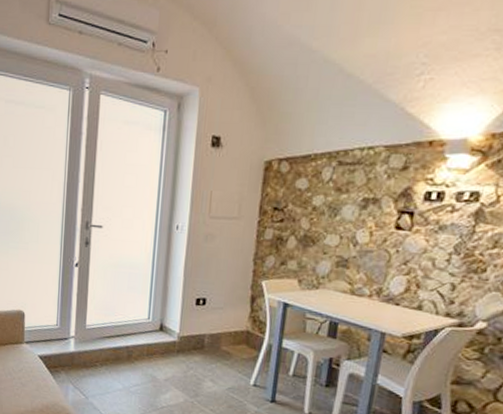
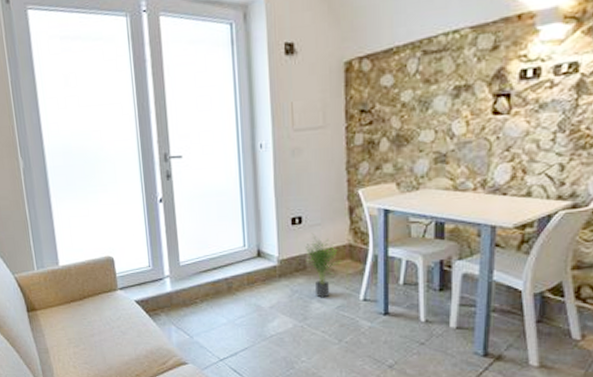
potted plant: none [204,315,236,379] -> present [306,232,340,298]

